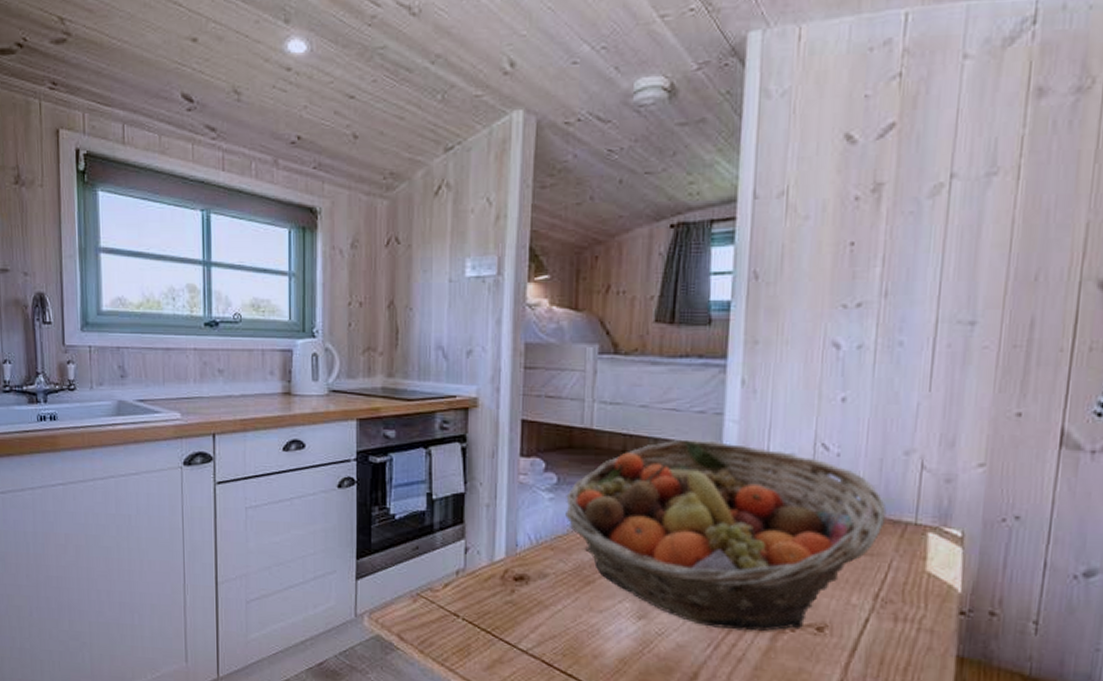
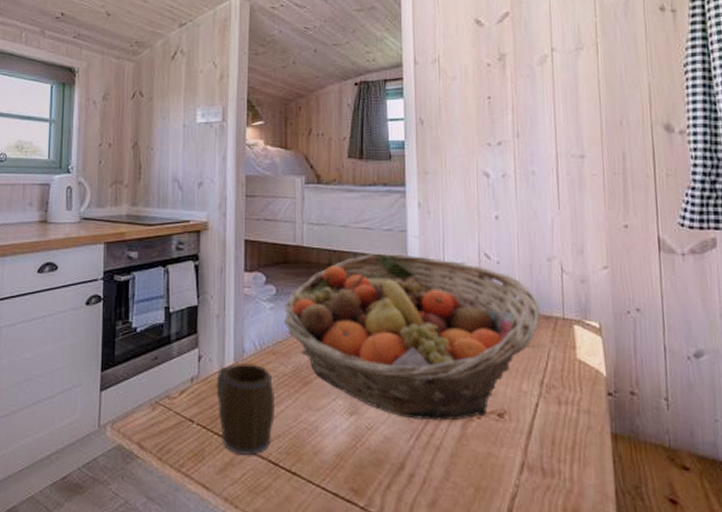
mug: none [484,558,551,654] -> present [216,363,275,456]

